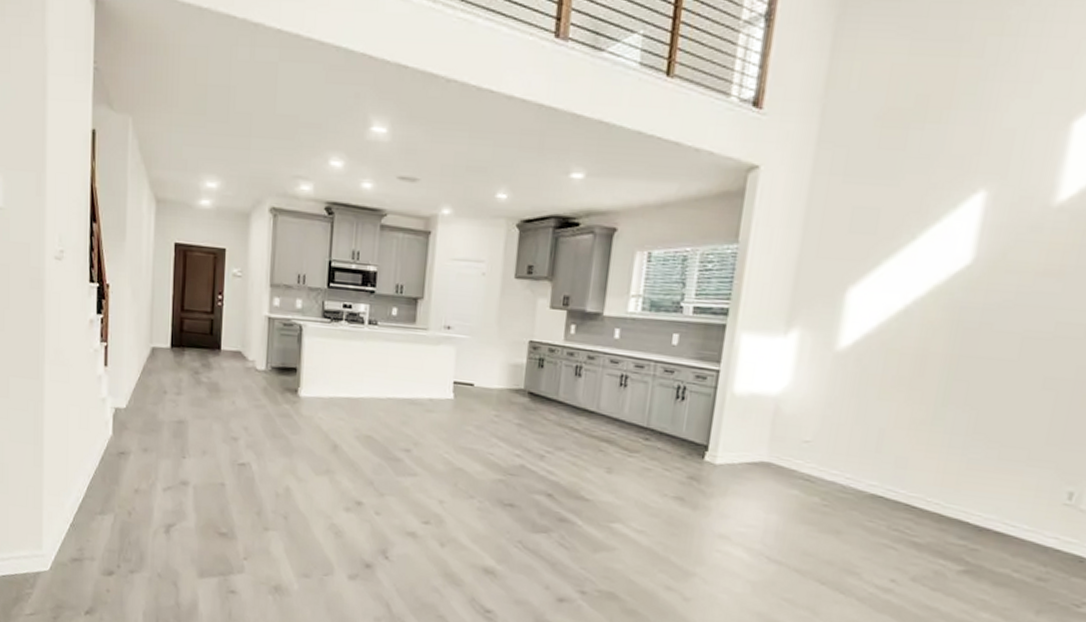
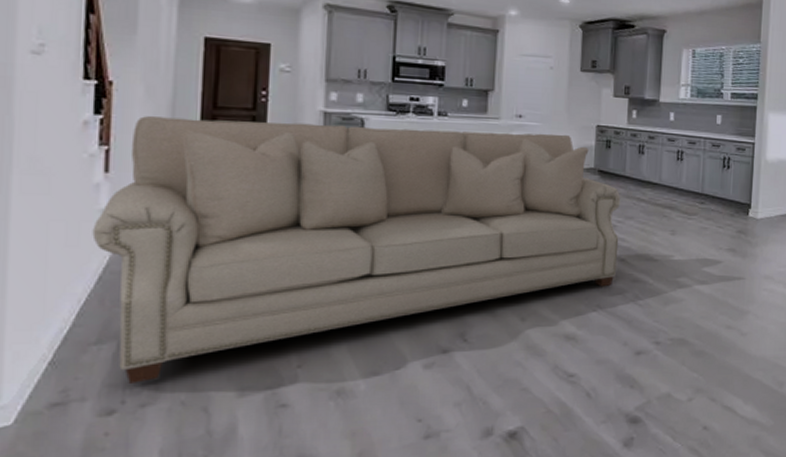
sofa: none [97,317,552,552] -> present [92,116,621,384]

